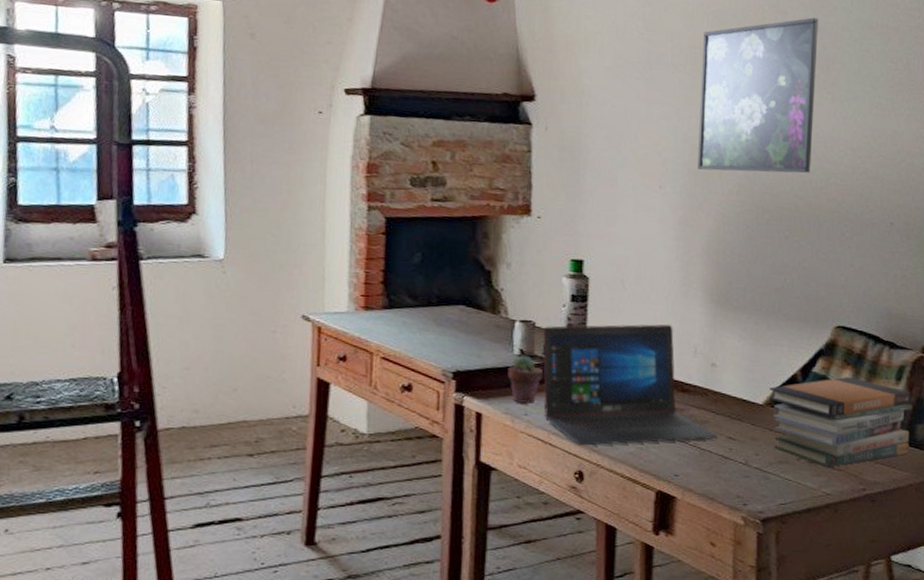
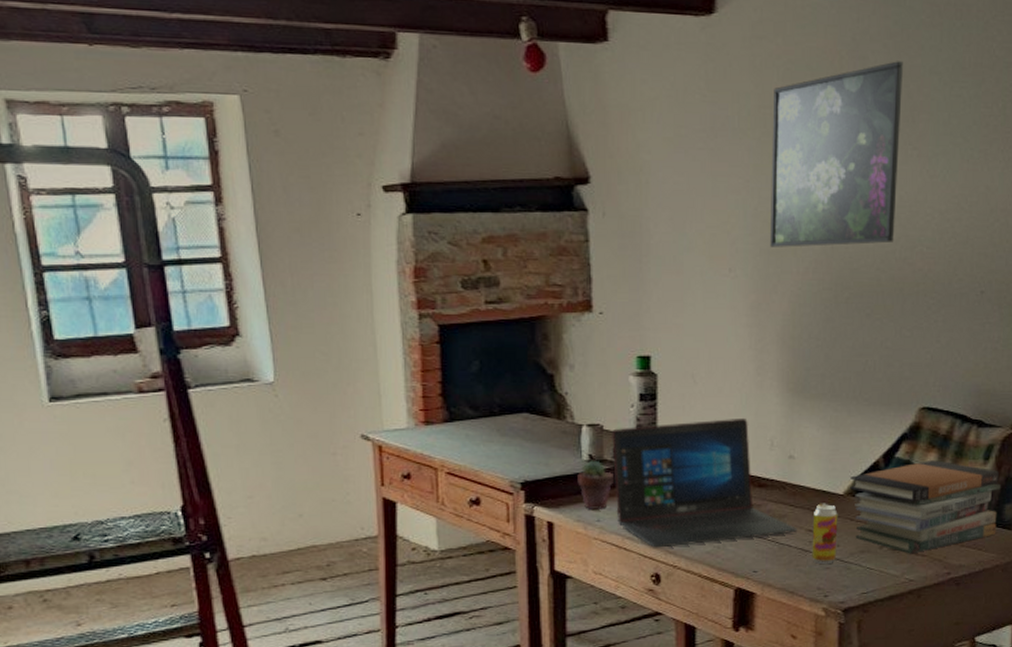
beverage can: none [732,411,758,473] -> present [812,503,838,565]

